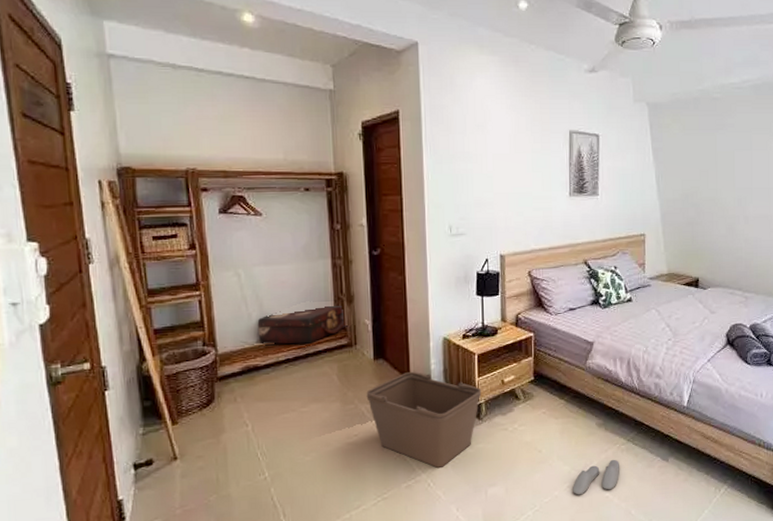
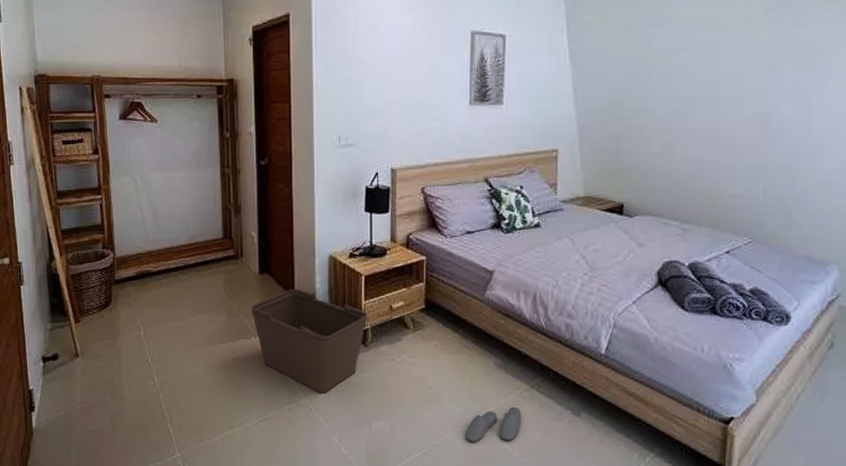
suitcase: present [257,306,349,345] -> none [151,216,236,254]

